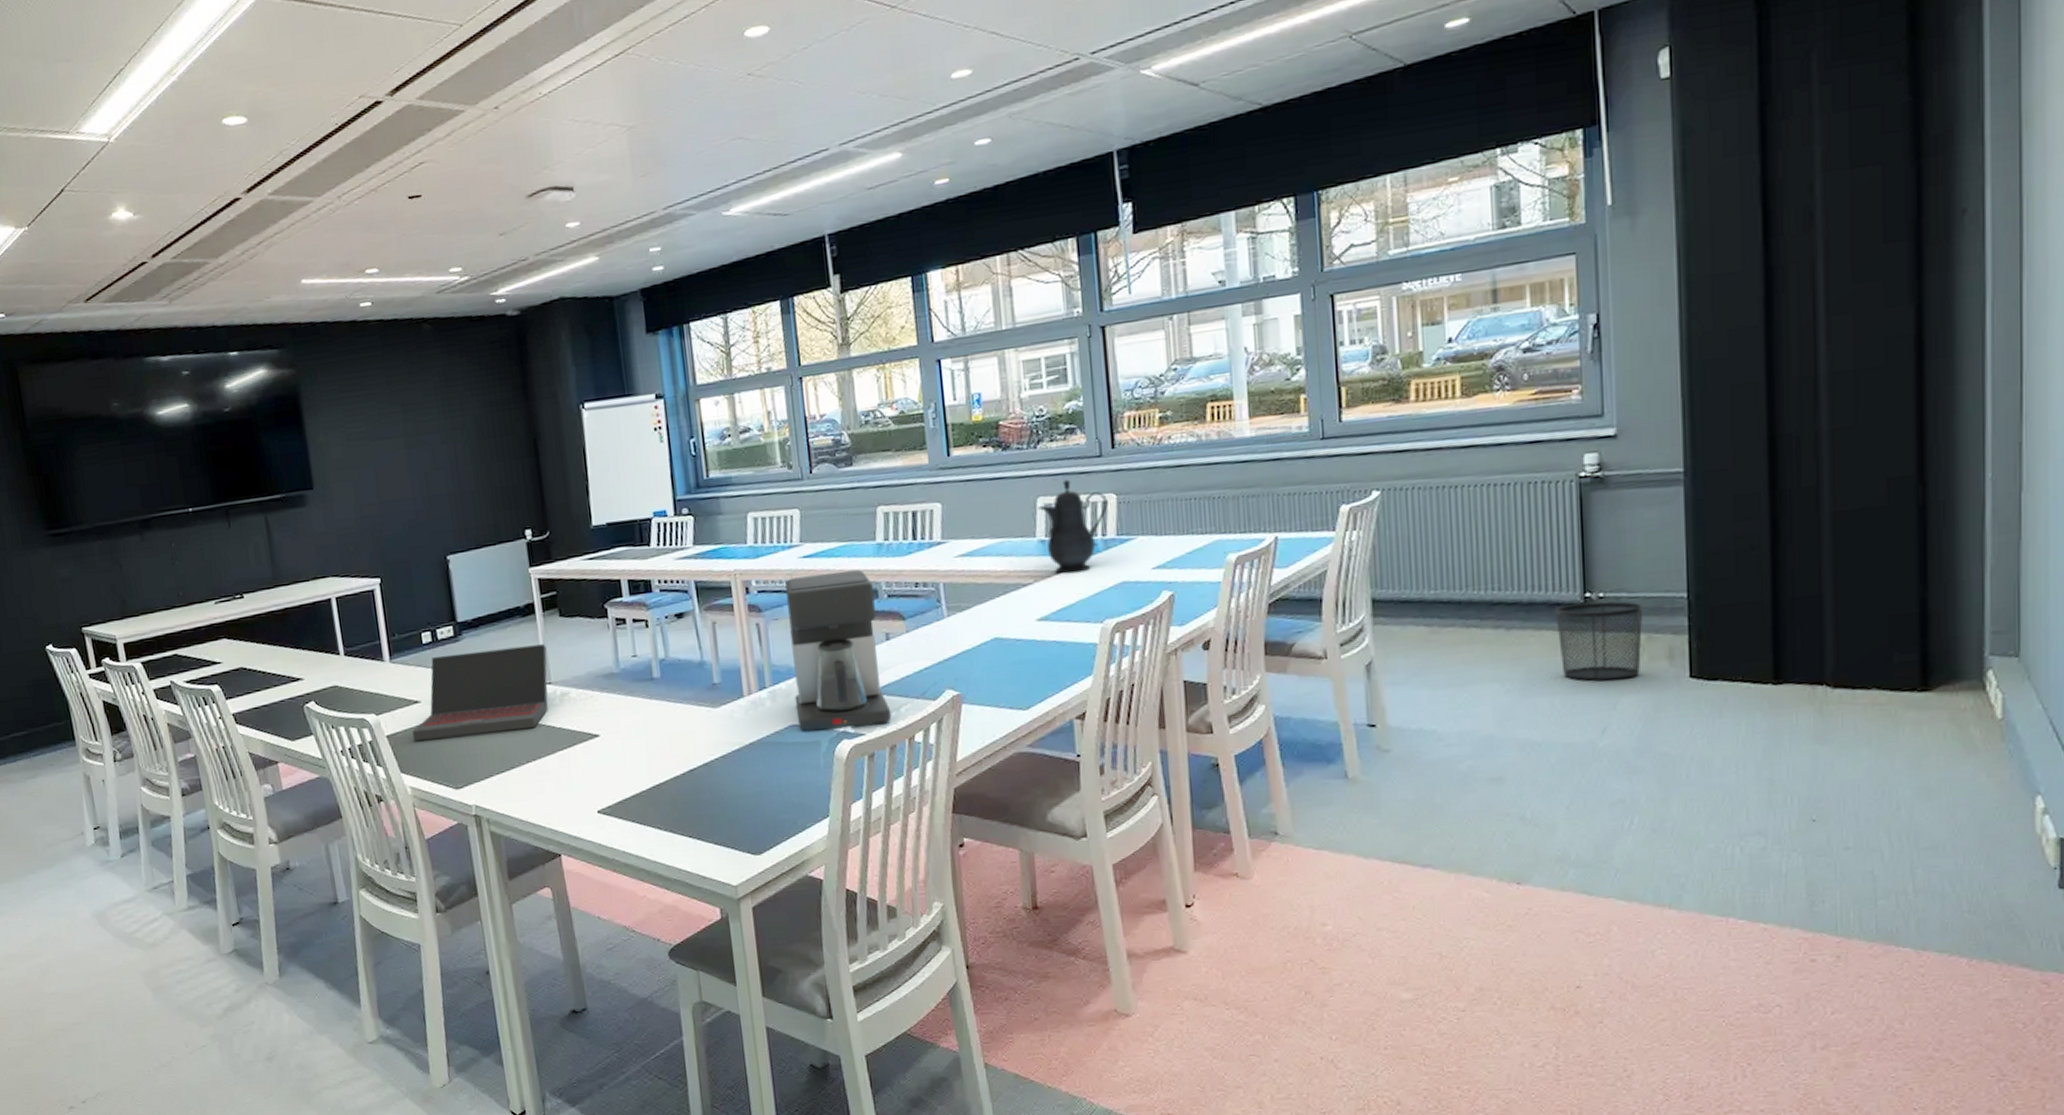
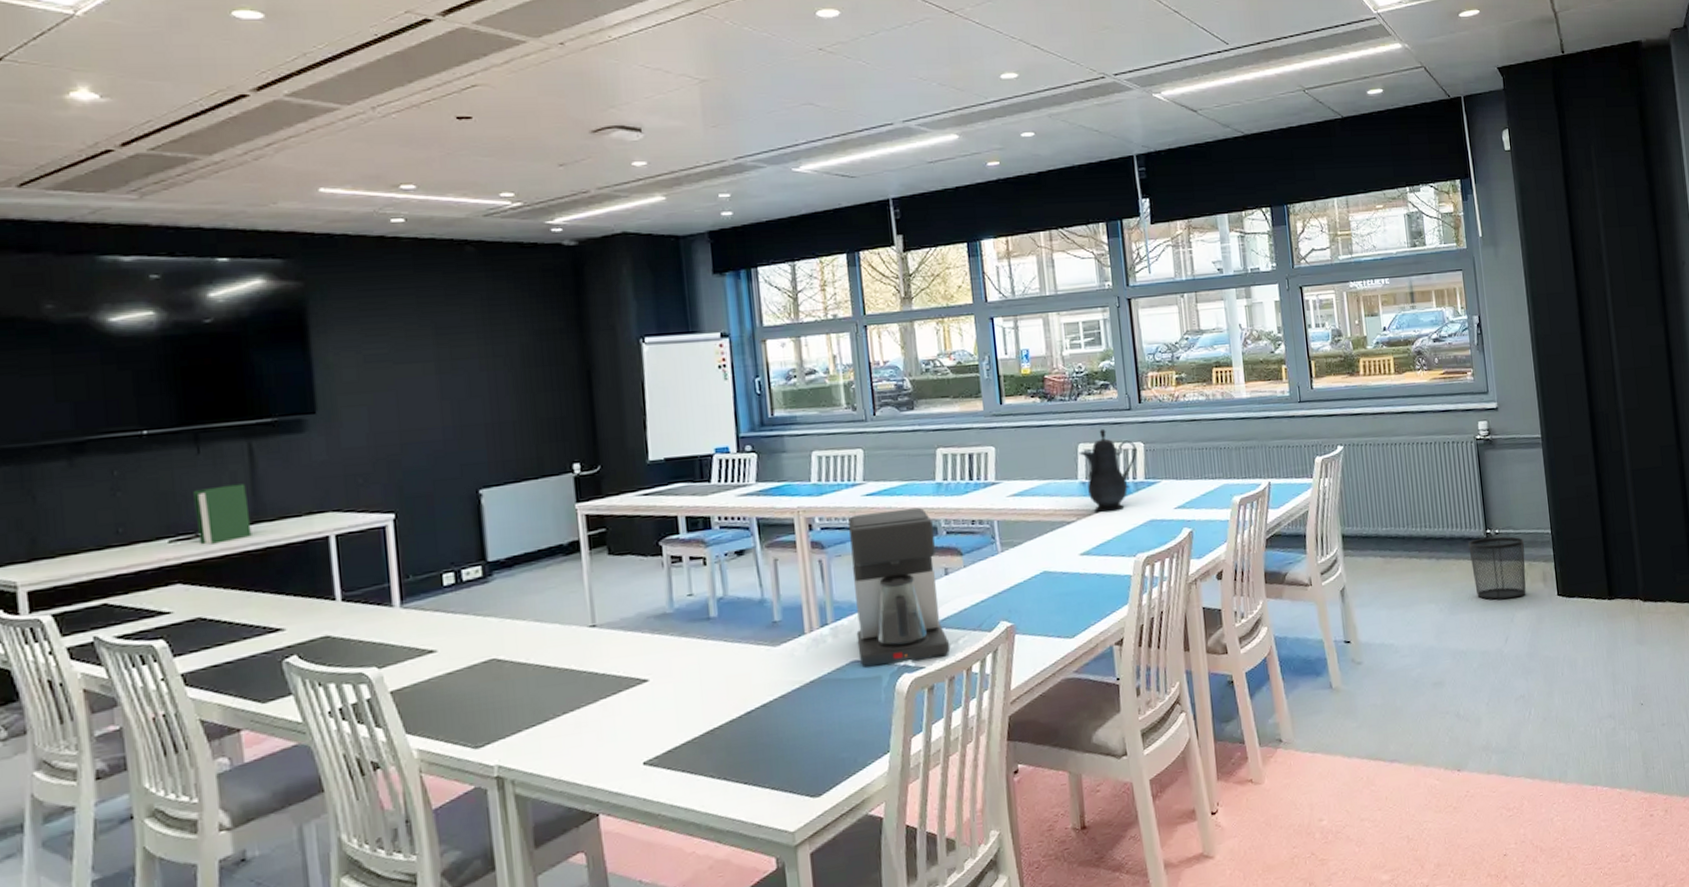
binder: none [229,552,274,606] -> present [193,483,252,545]
laptop: present [412,644,548,742] -> none [423,584,592,697]

